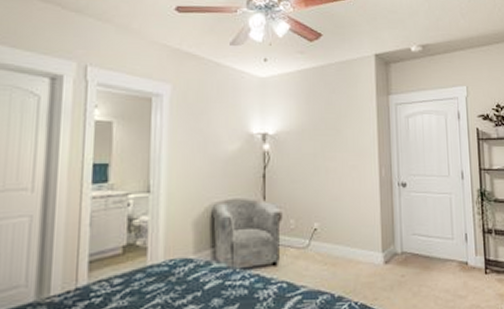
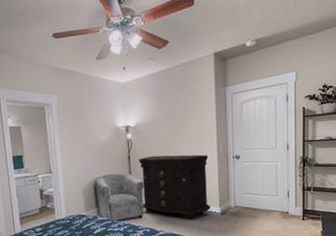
dresser: none [276,176,371,270] -> present [138,154,211,220]

